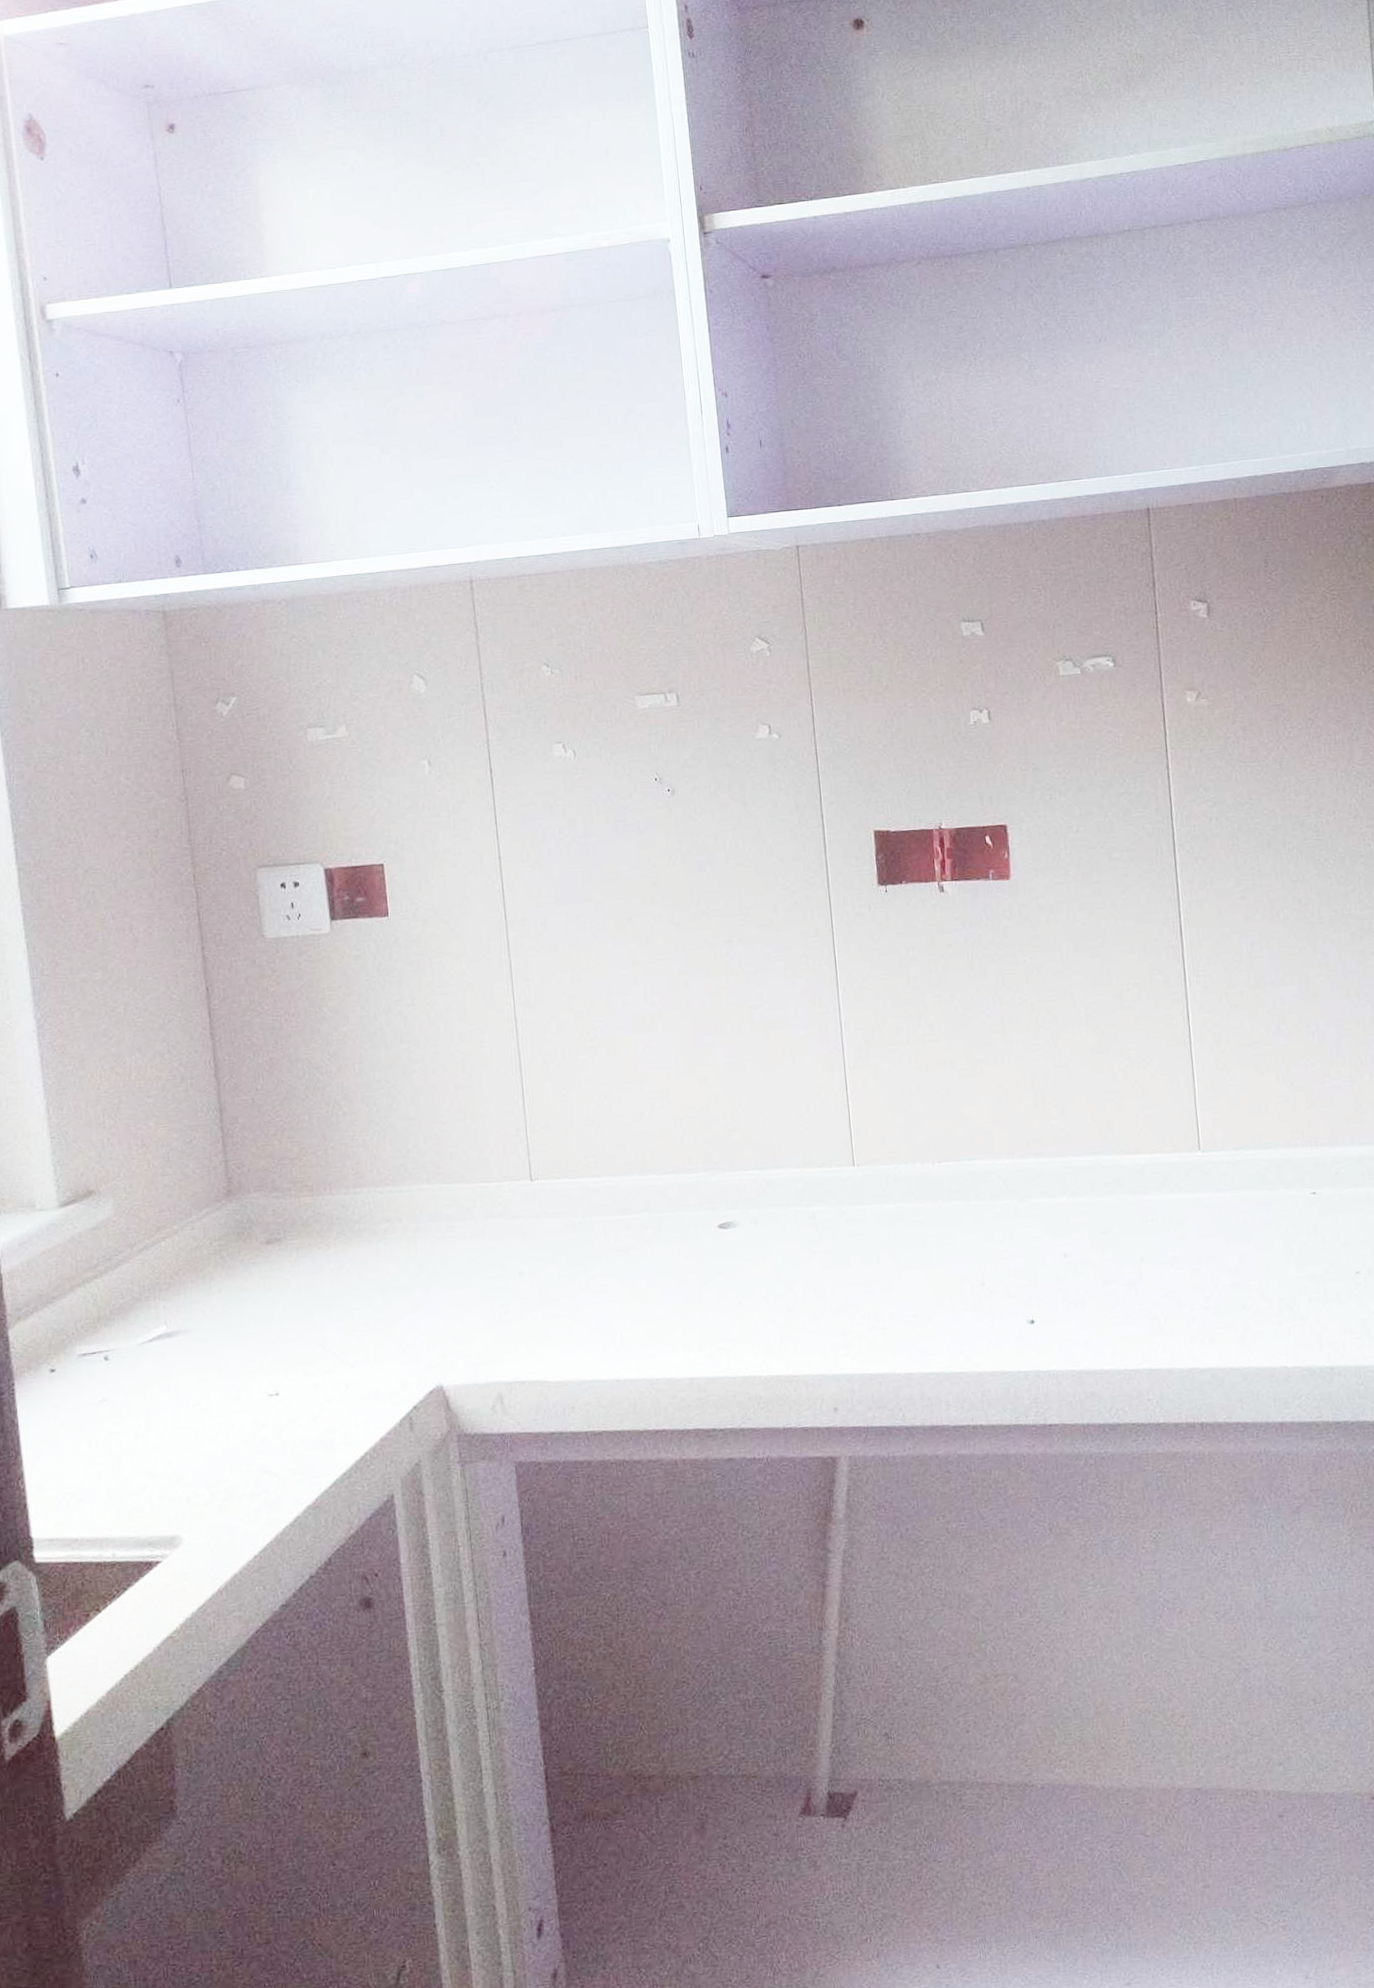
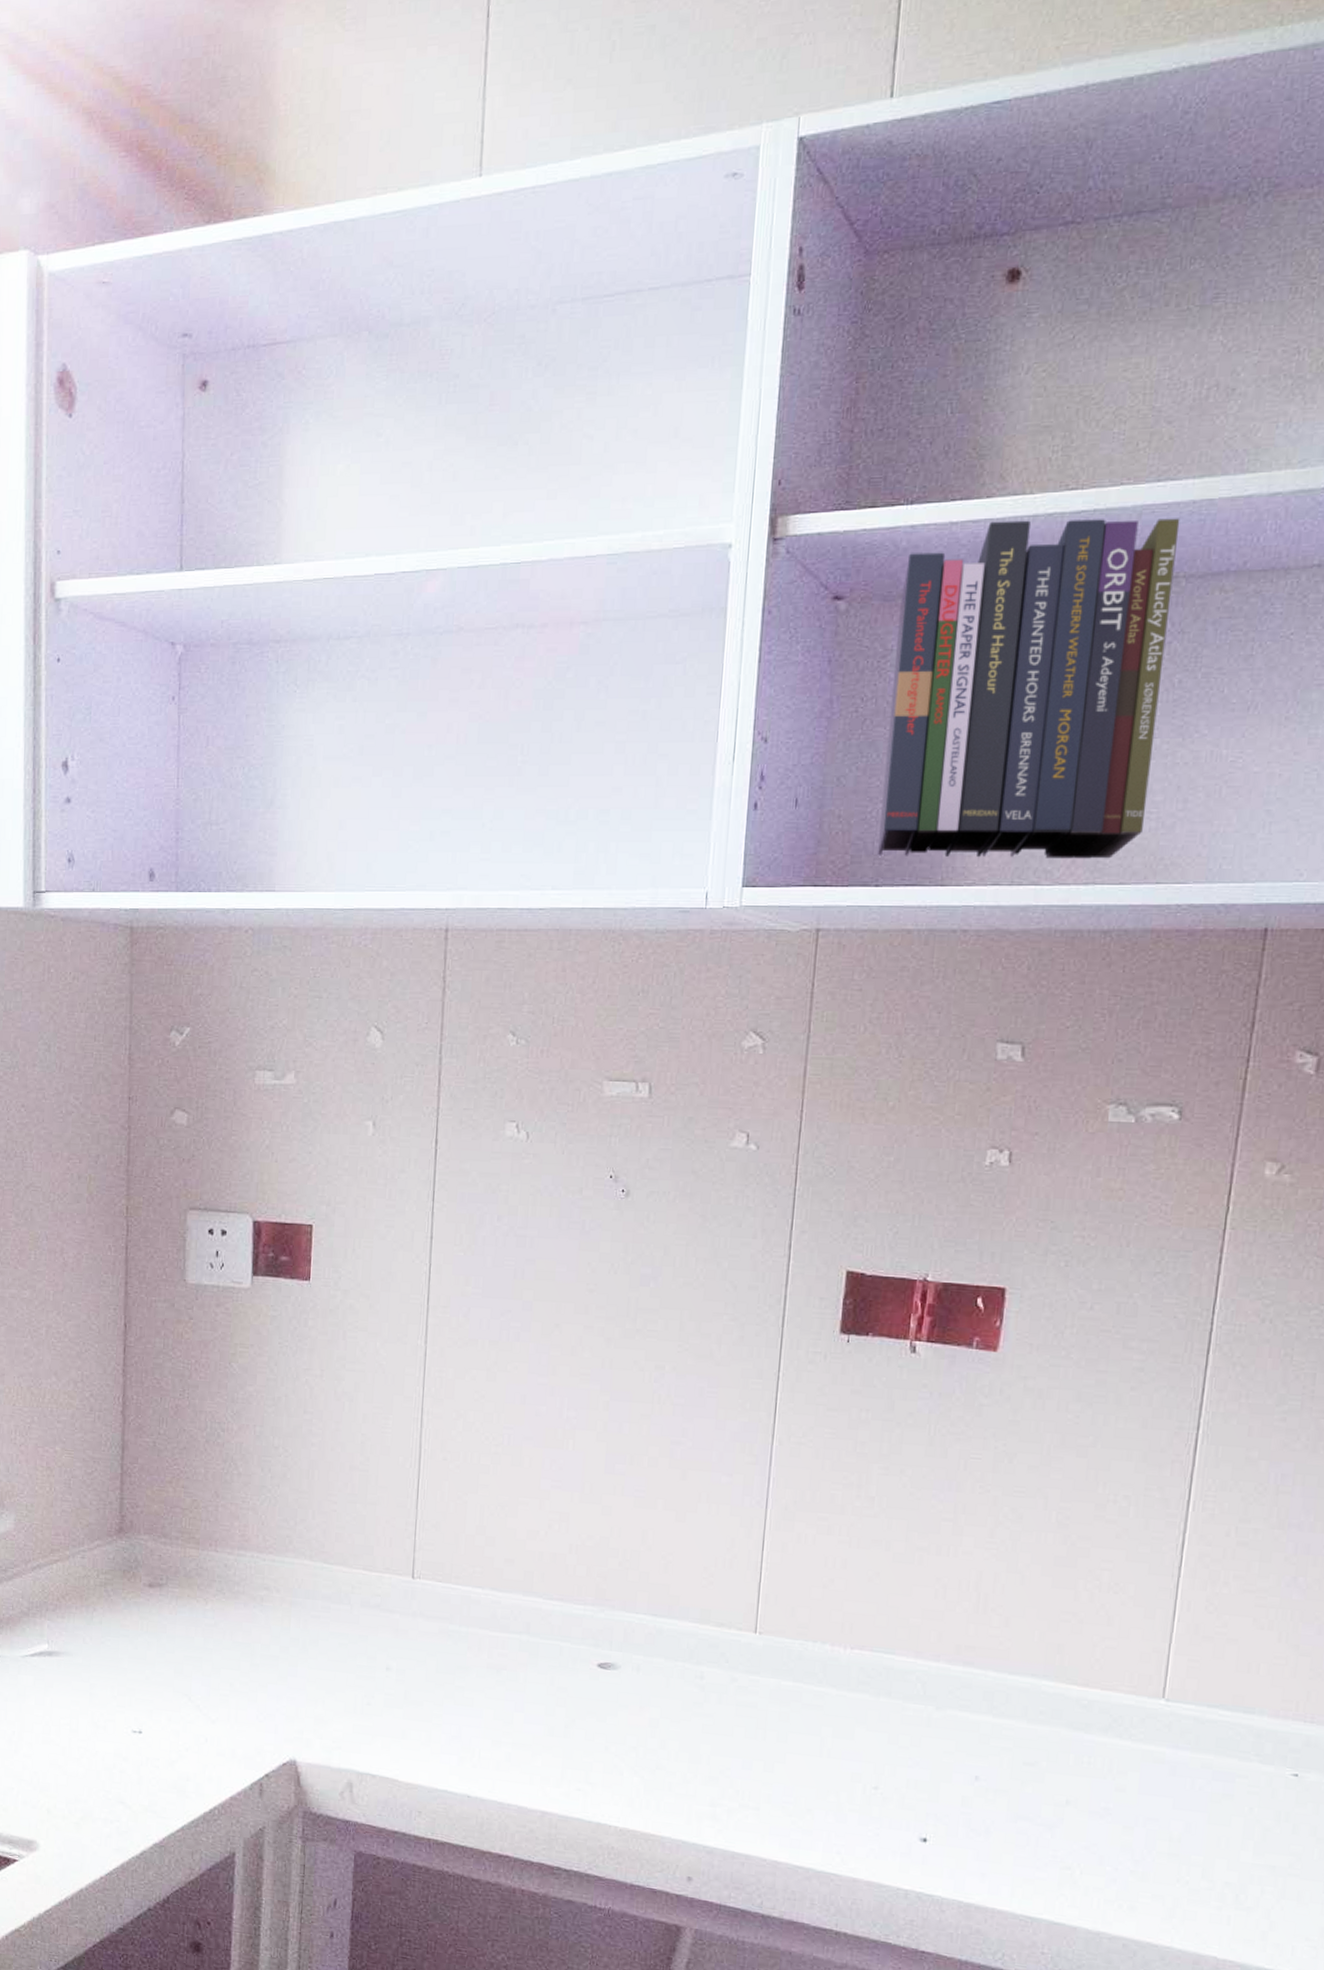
books: none [816,201,1040,481] -> present [878,518,1180,859]

